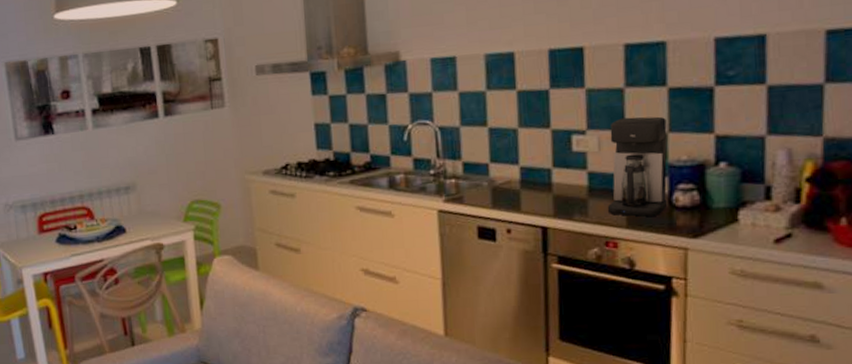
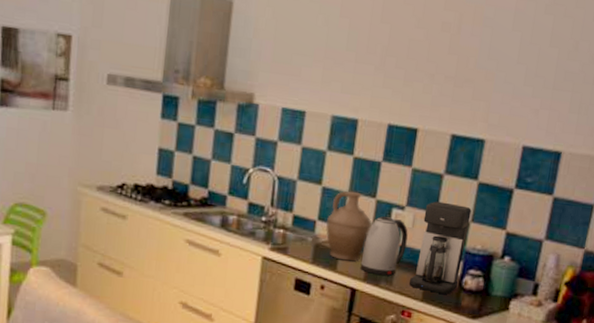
ceramic jug: none [499,125,553,200] -> present [326,190,373,261]
kettle: none [546,145,596,208] -> present [360,216,408,276]

